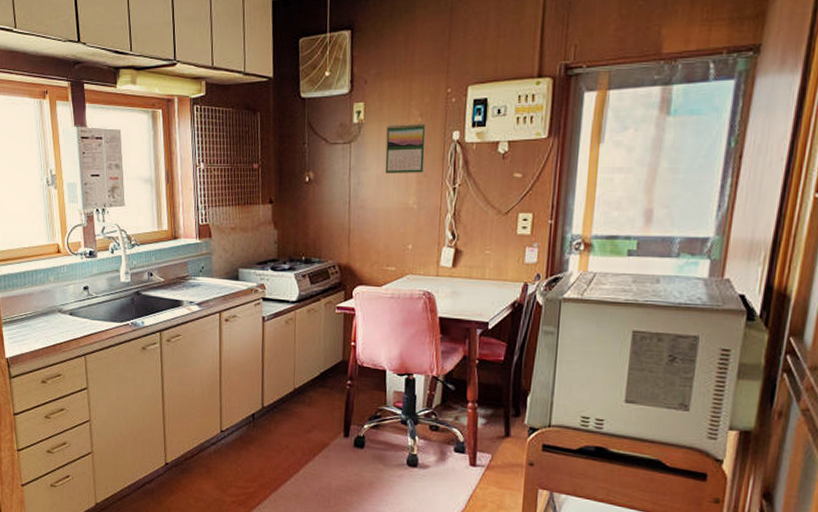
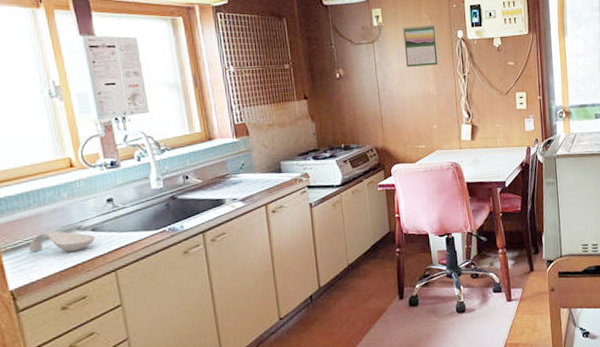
spoon rest: none [22,310,72,332] -> present [29,231,95,253]

